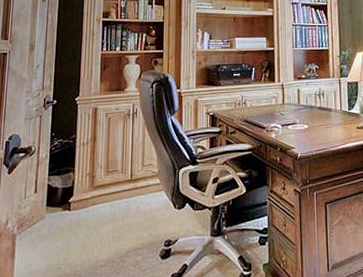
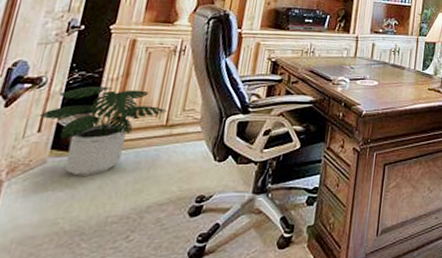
potted plant: none [33,151,131,228] -> present [38,86,168,176]

